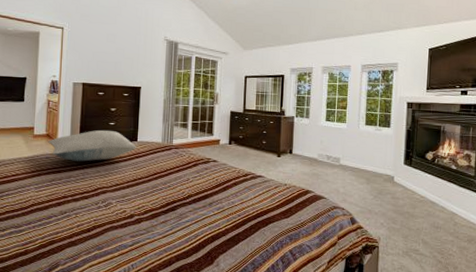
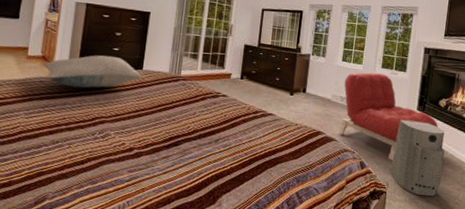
armchair: none [327,130,426,215] -> present [338,72,438,160]
air purifier: none [381,175,435,249] -> present [390,120,445,197]

